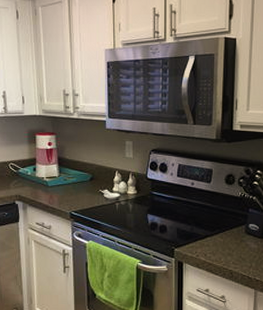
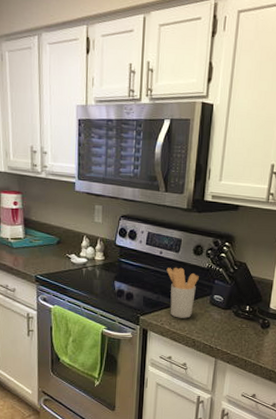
utensil holder: none [199,197,232,249] -> present [166,267,199,318]

